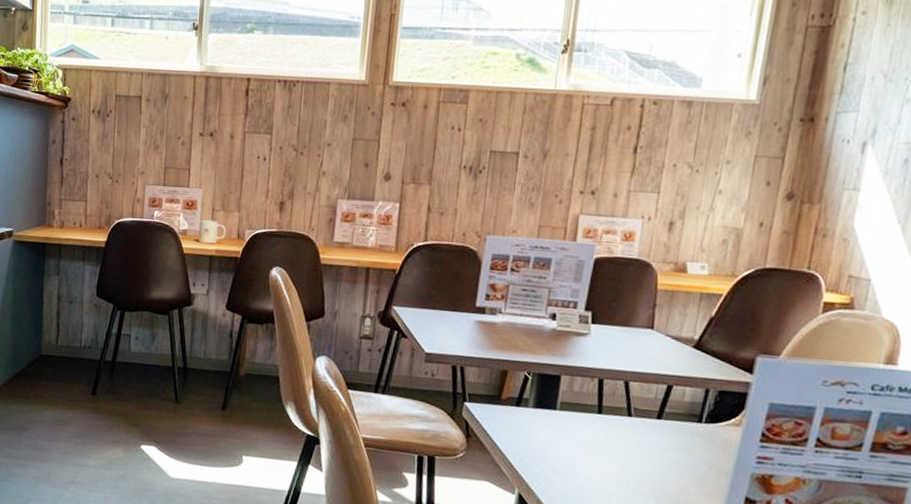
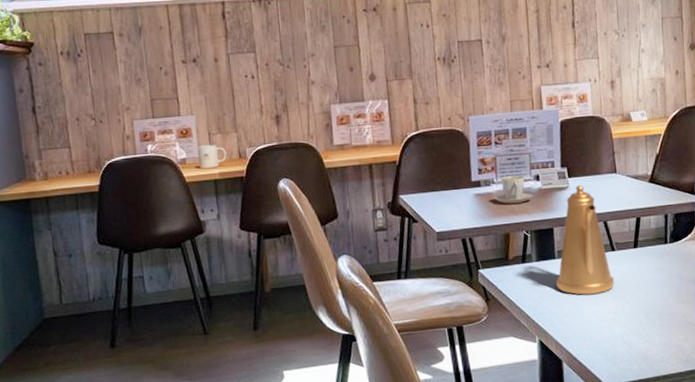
teacup: none [499,308,544,341] -> present [495,175,533,204]
coffee pot: none [551,335,624,460] -> present [556,185,615,295]

